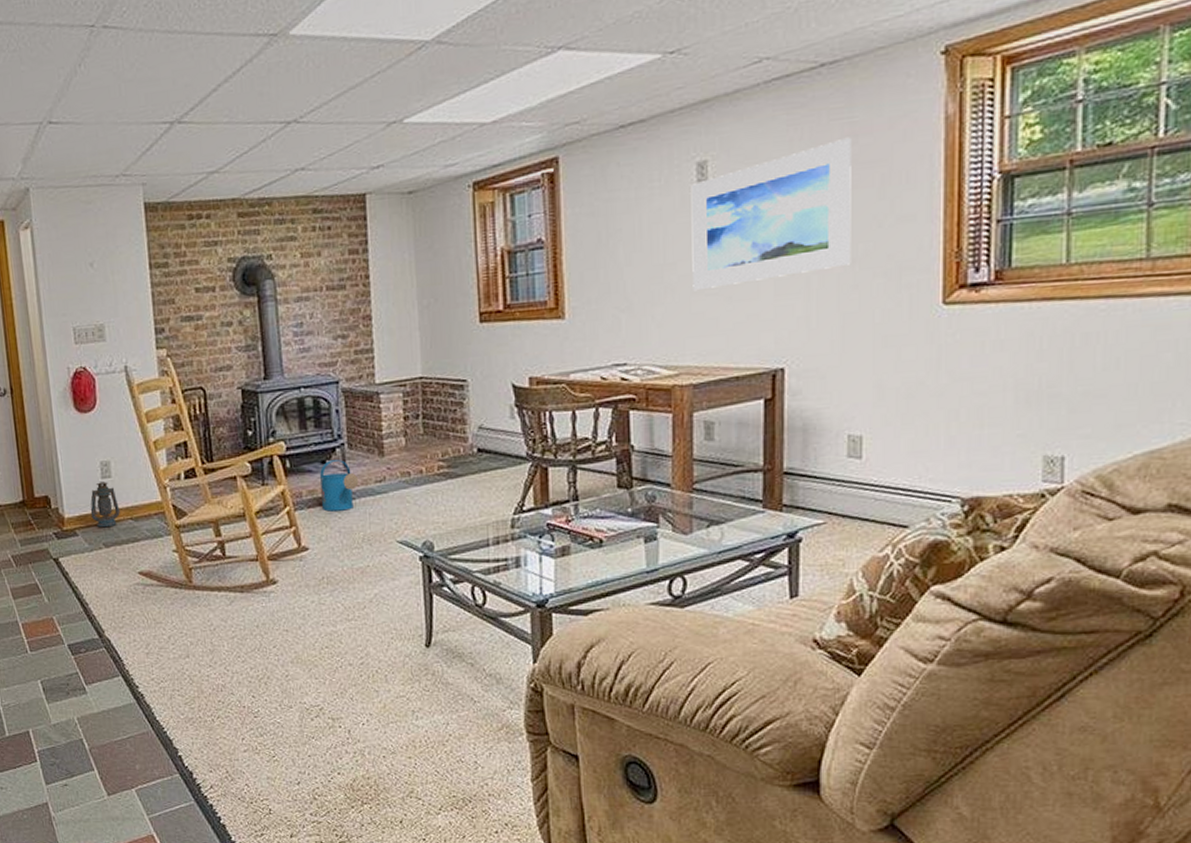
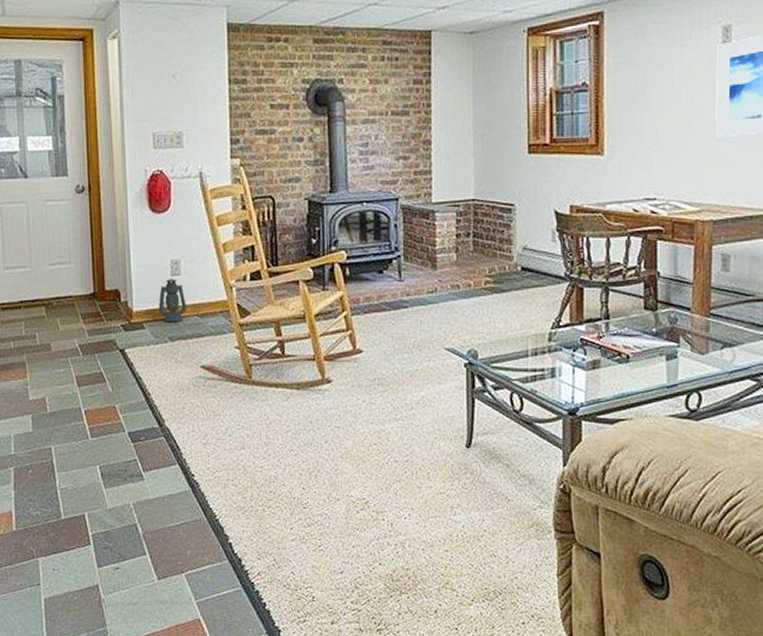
watering can: present [319,460,359,512] -> none [376,270,412,318]

